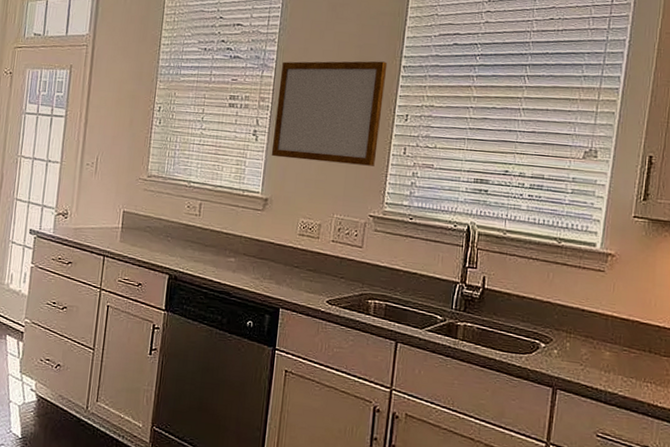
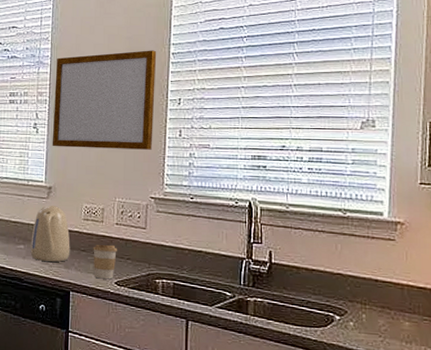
kettle: none [241,217,284,278] -> present [30,205,70,262]
coffee cup: none [305,261,331,298] -> present [93,244,117,280]

